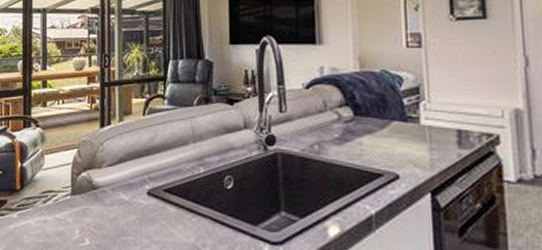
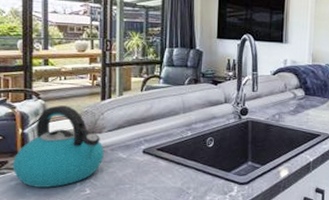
kettle: none [11,134,104,235] -> present [12,105,104,188]

